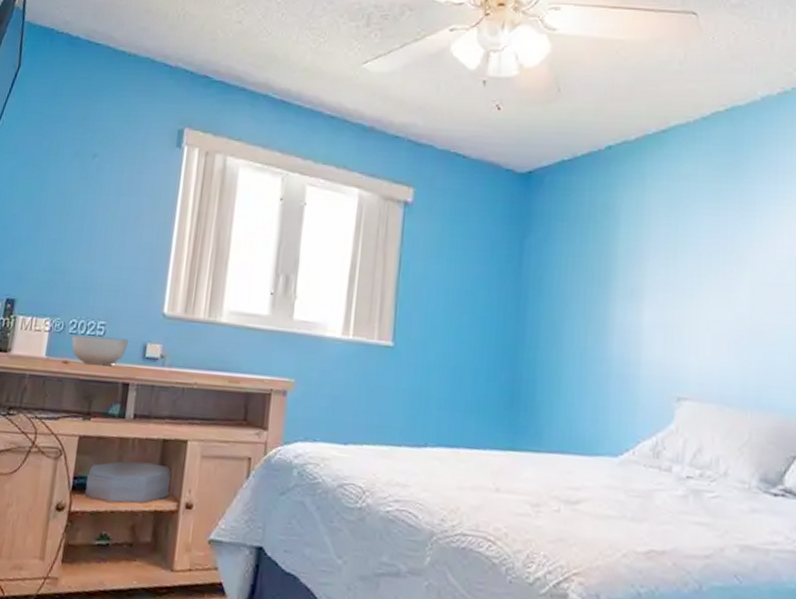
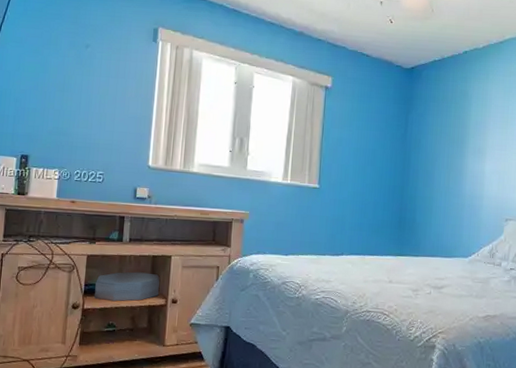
bowl: present [71,335,129,366] -> none [77,182,123,204]

